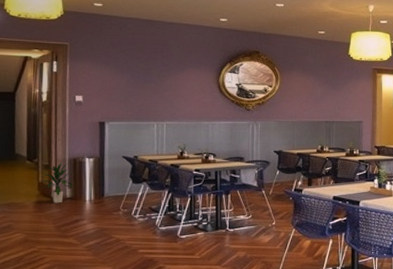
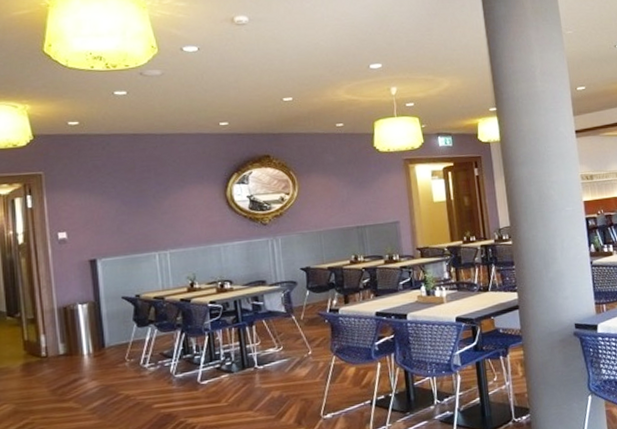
indoor plant: present [39,162,74,203] -> none [24,313,67,363]

